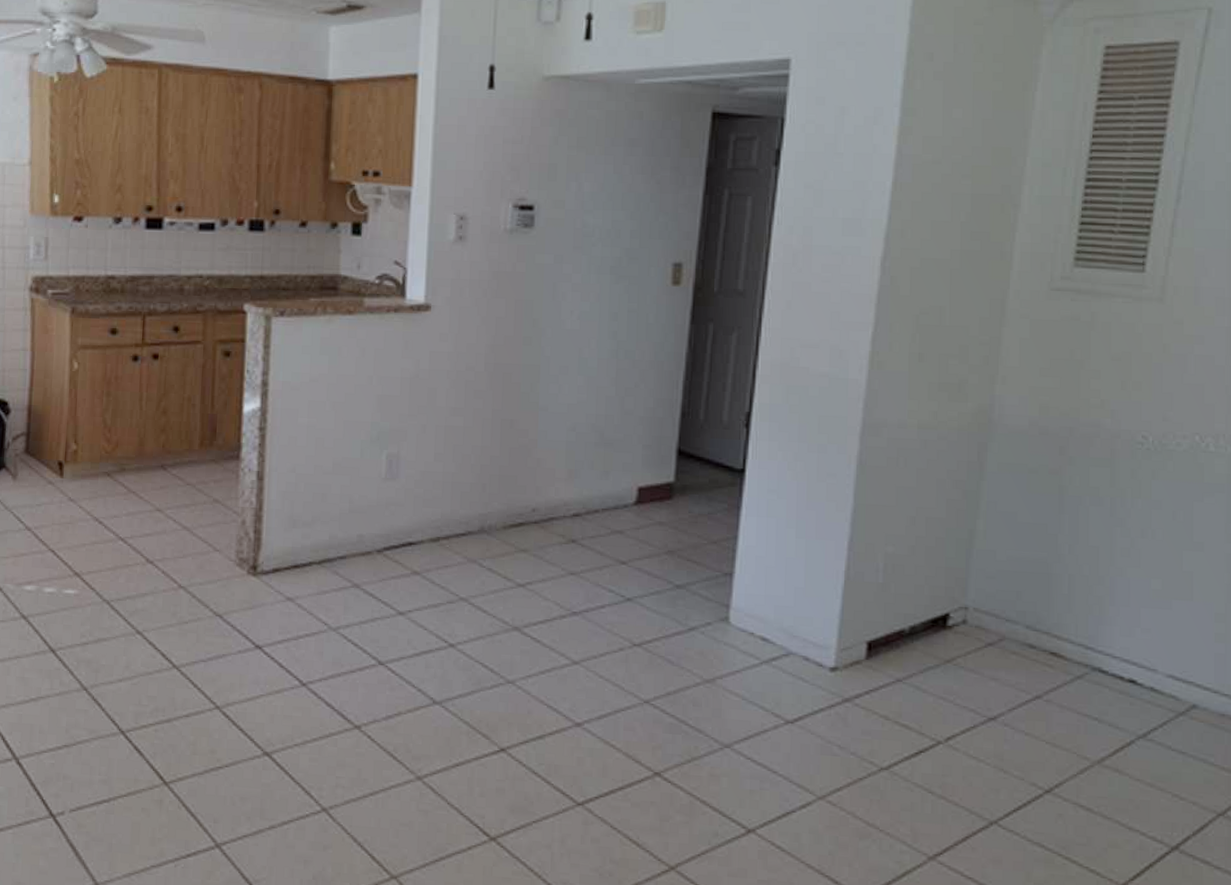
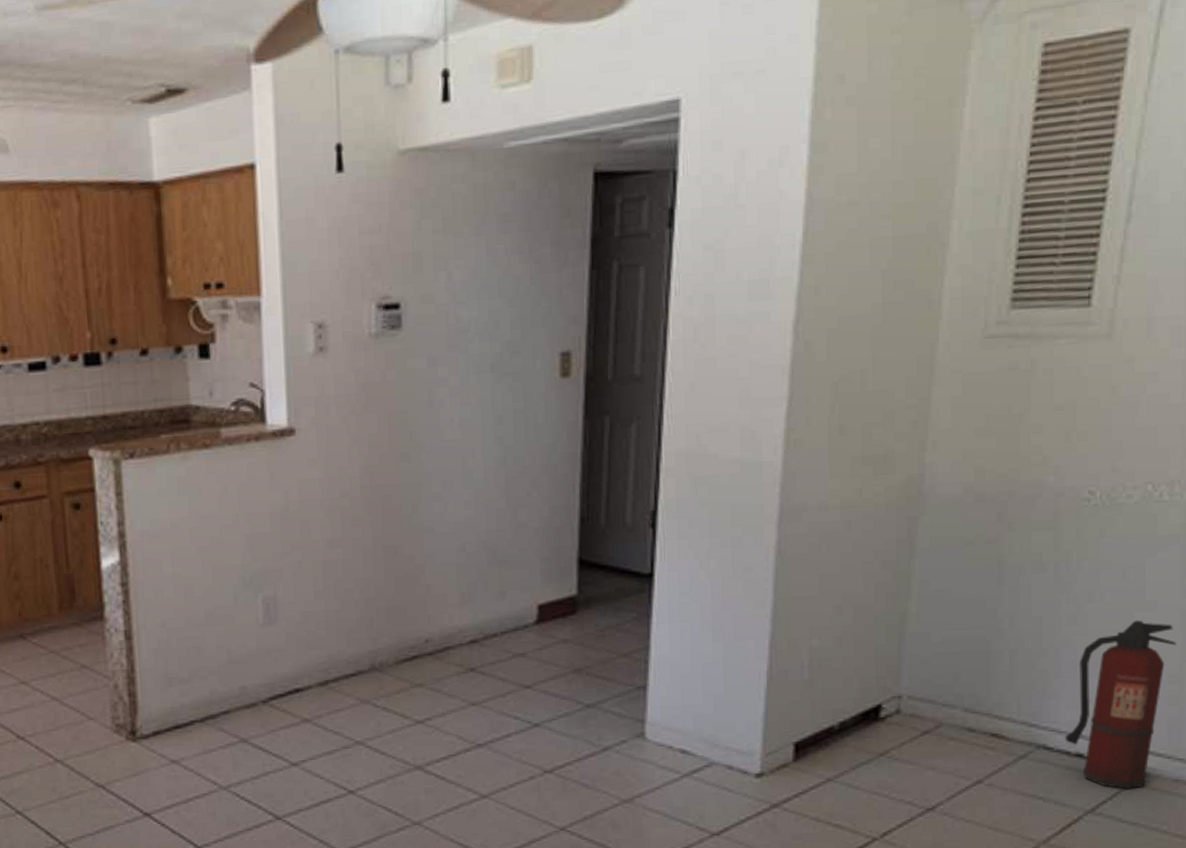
fire extinguisher: none [1119,558,1222,719] -> present [1065,620,1177,789]

